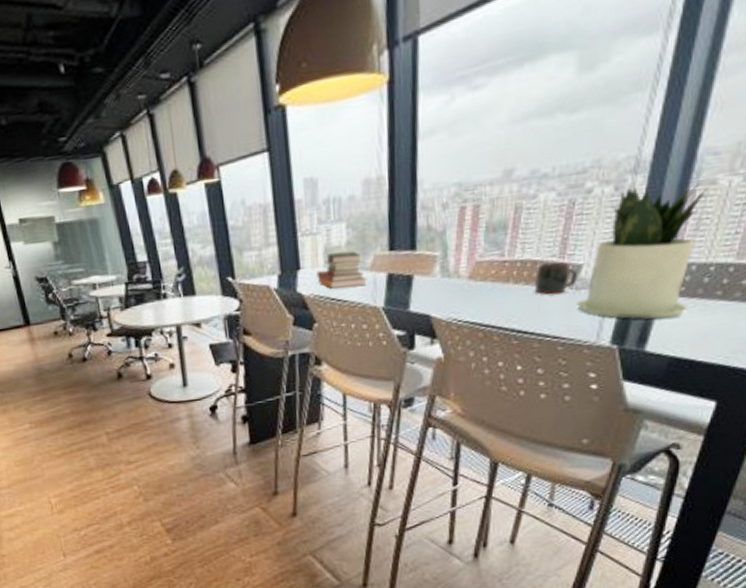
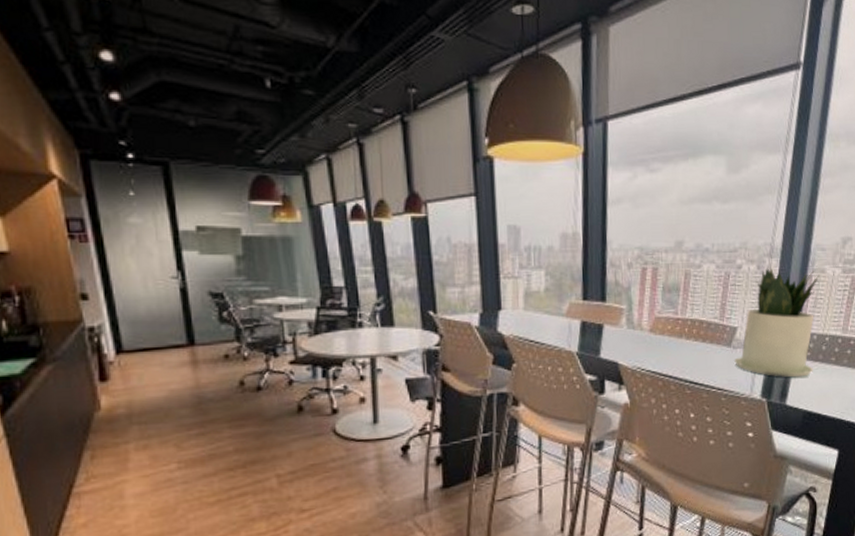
books: present [316,251,367,290] -> none [516,297,563,332]
mug: present [534,262,578,294] -> none [702,323,735,351]

